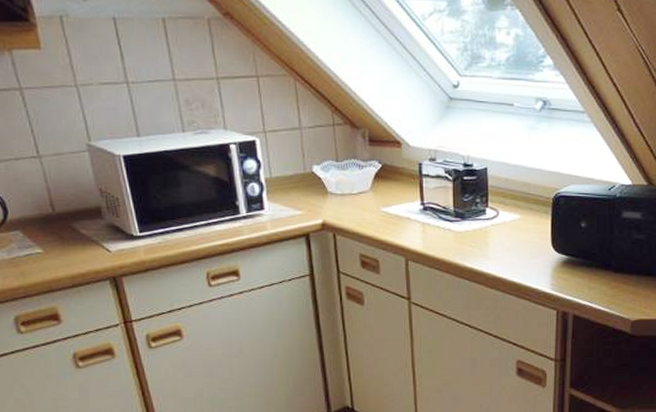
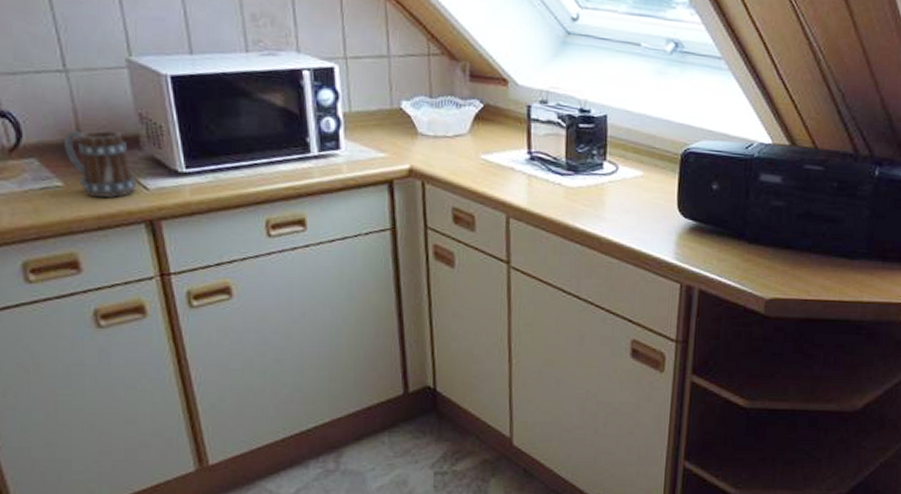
mug: none [41,205,101,260] -> present [65,130,137,197]

